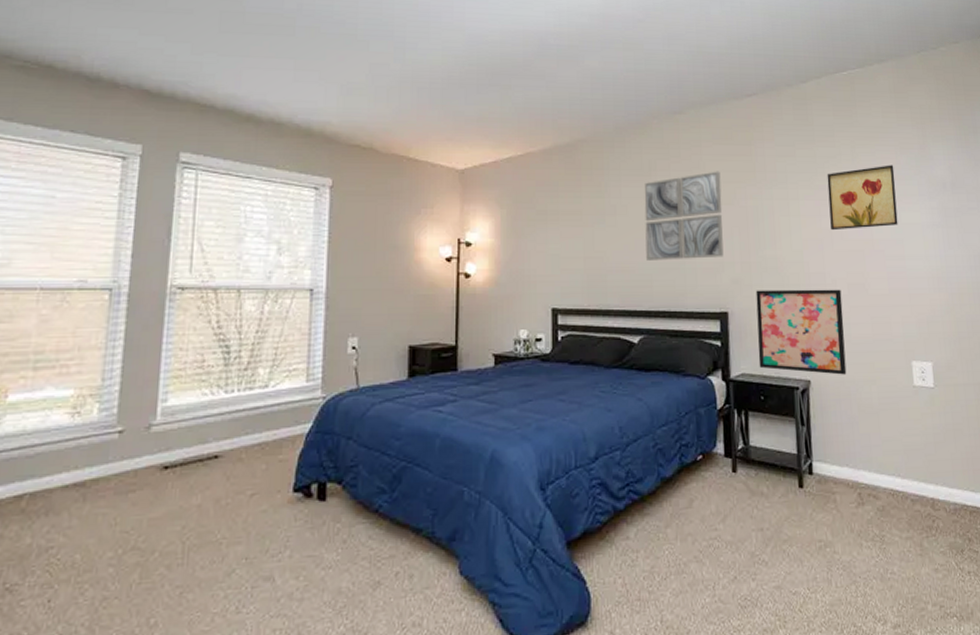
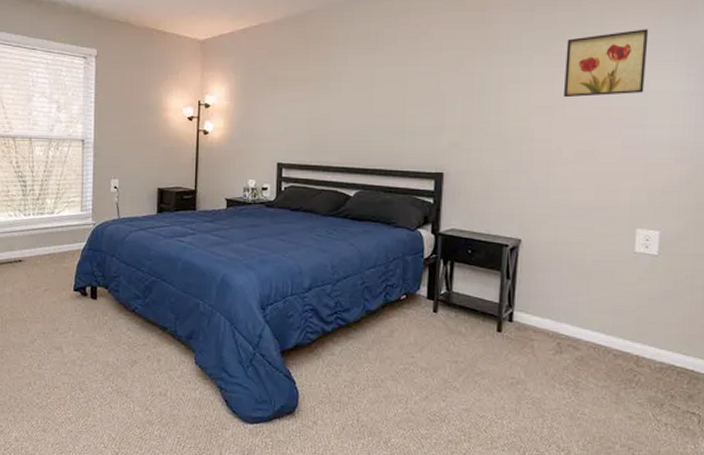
wall art: present [644,171,724,261] -> none [367,38,449,124]
wall art: present [756,289,847,375] -> none [469,153,567,237]

